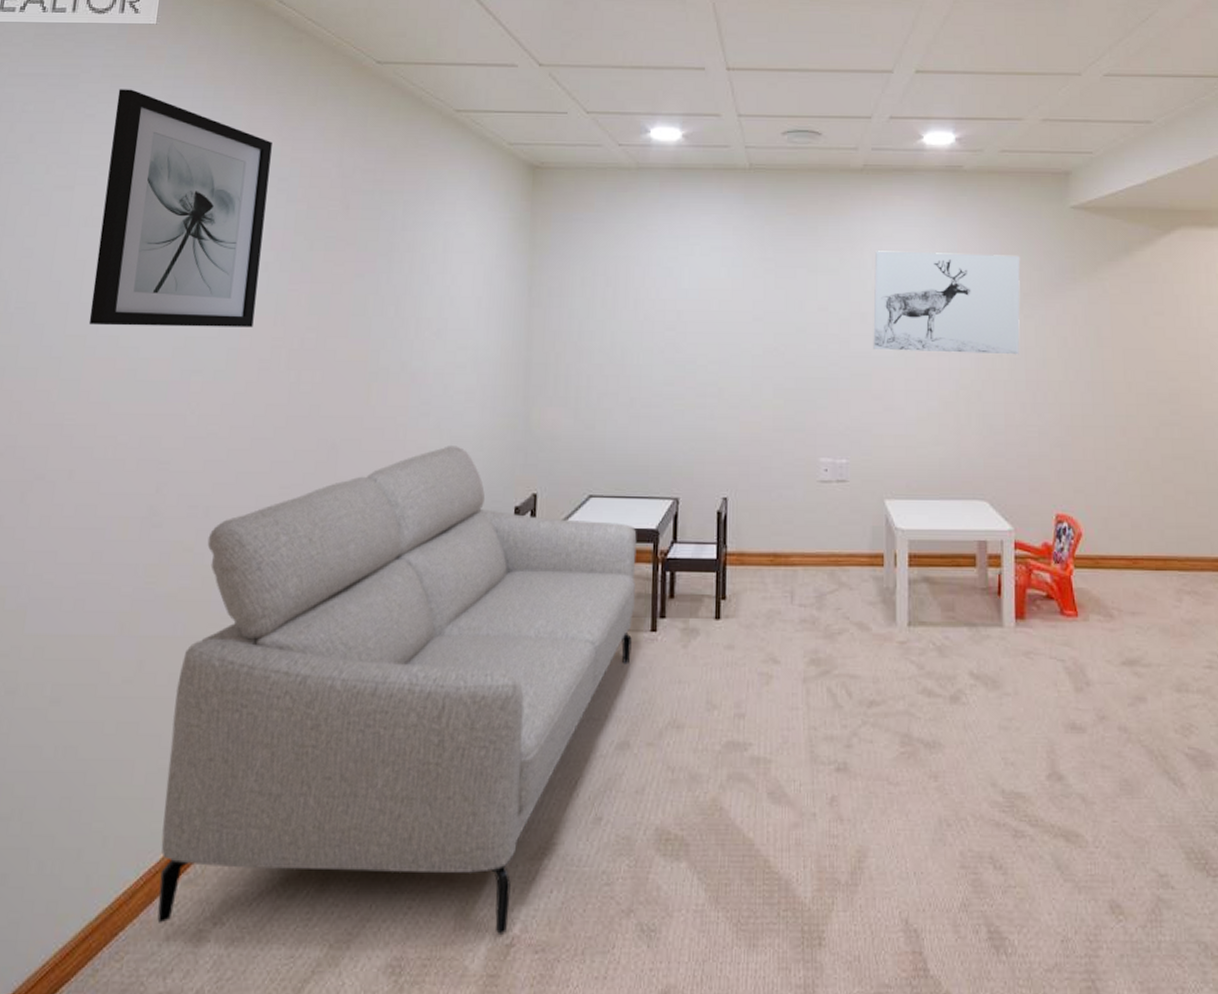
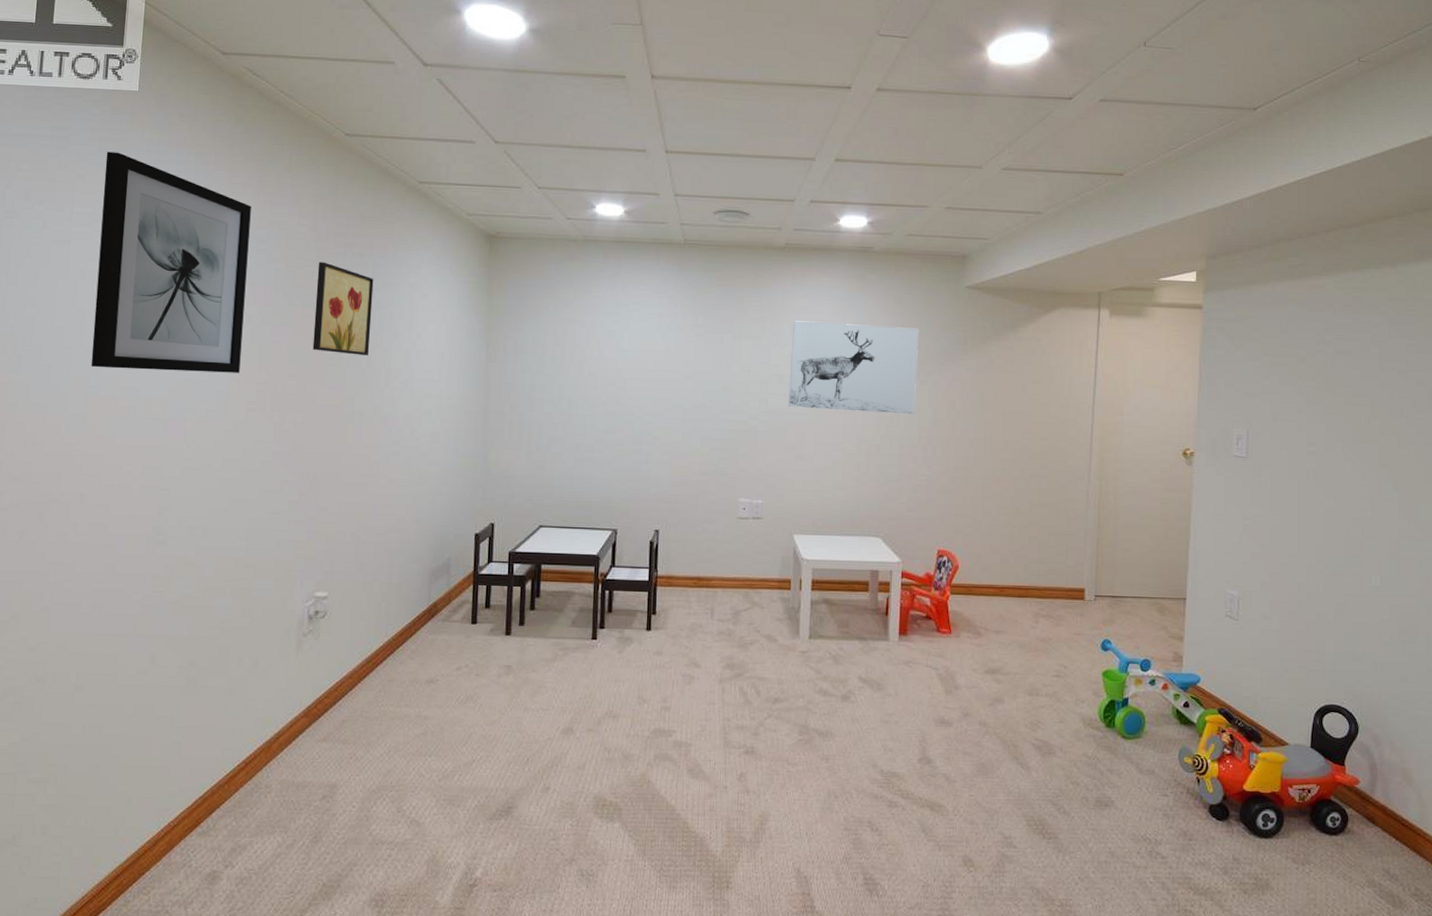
sofa: present [157,446,637,934] -> none [177,480,581,877]
wall art: none [334,200,405,303] -> present [312,262,374,355]

